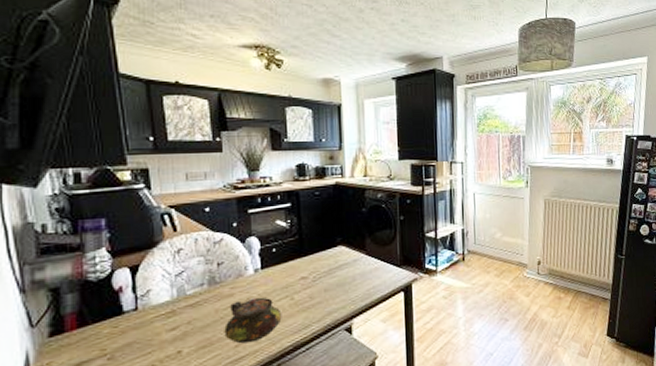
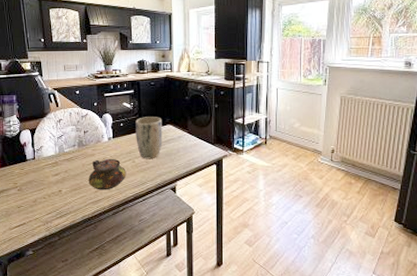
plant pot: none [294,236,333,294] -> present [135,117,163,159]

